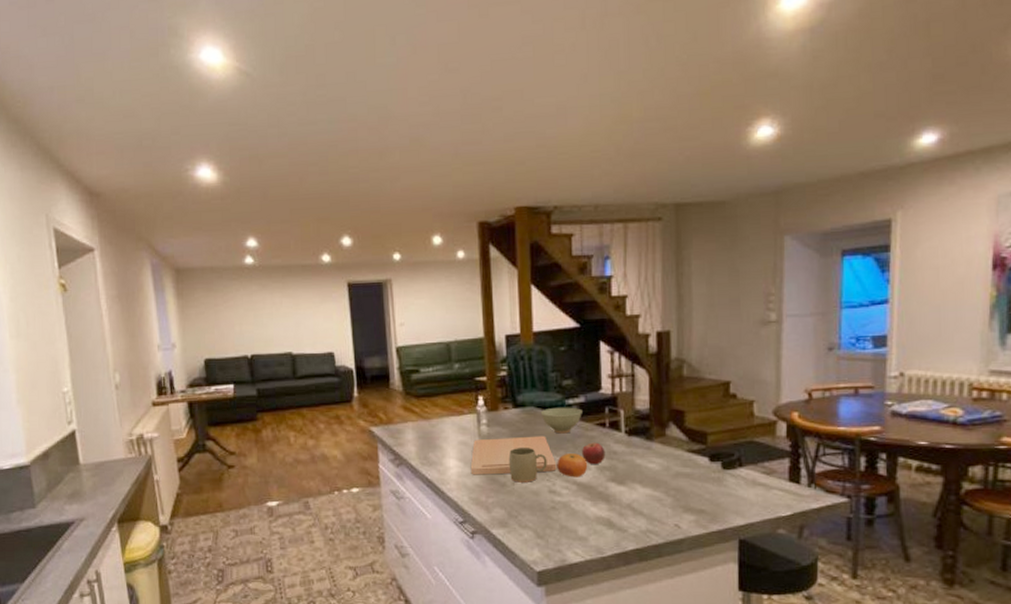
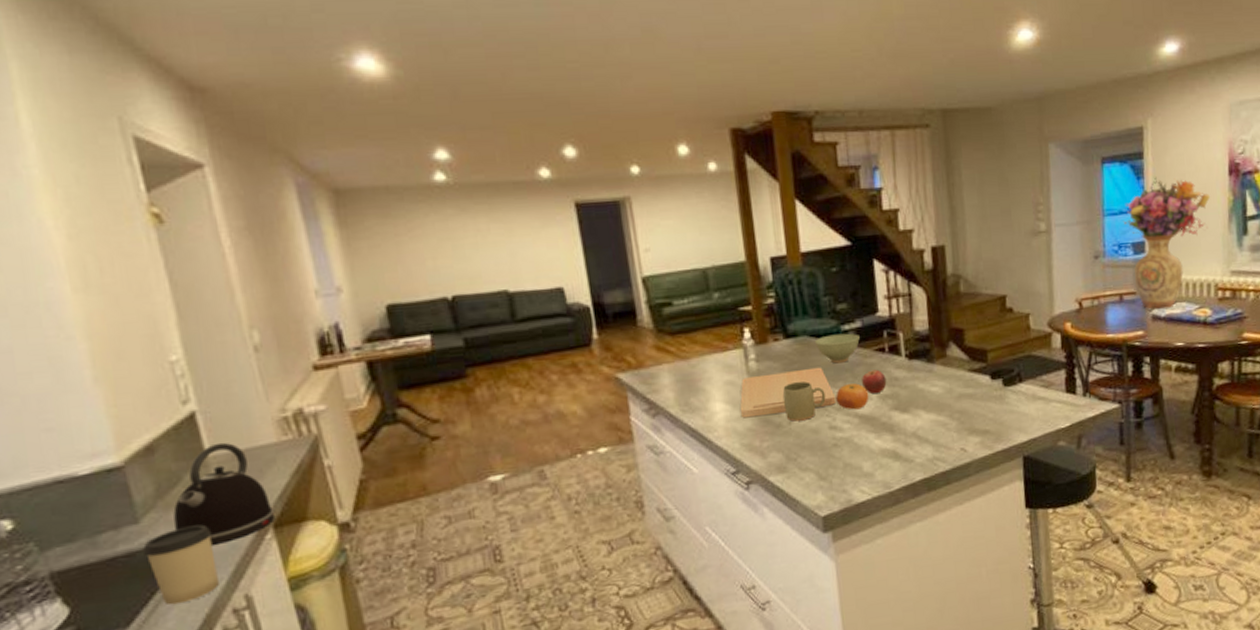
cup: none [37,514,80,571] -> present [143,524,219,605]
kettle: none [57,454,120,530] -> present [173,442,275,545]
flower arrangement: none [863,269,968,406] -> present [1123,175,1210,310]

